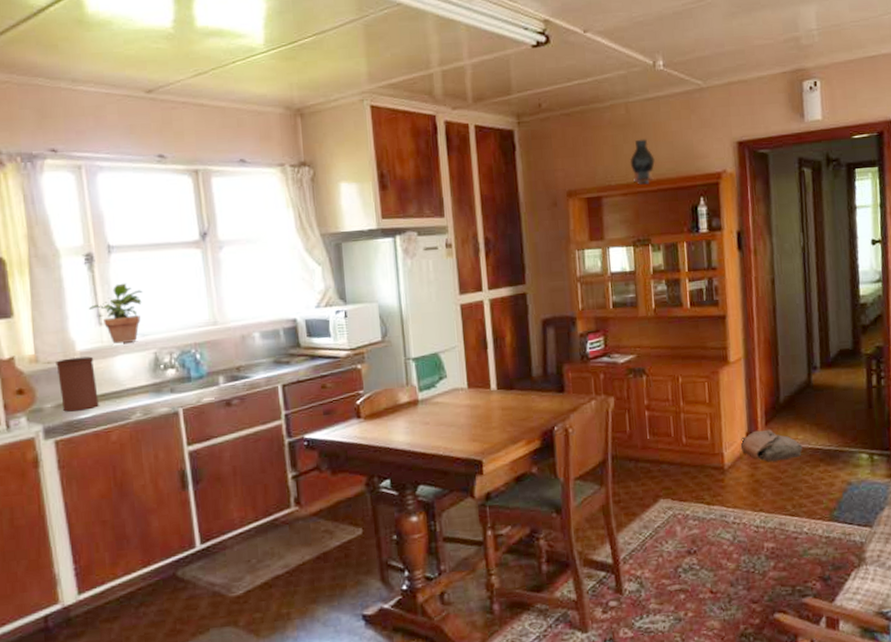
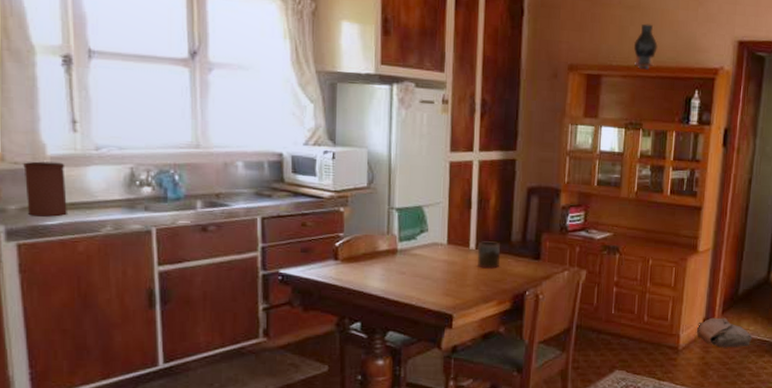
potted plant: present [88,283,143,344] -> none [62,91,123,154]
mug: none [498,379,524,409] -> present [477,241,501,269]

